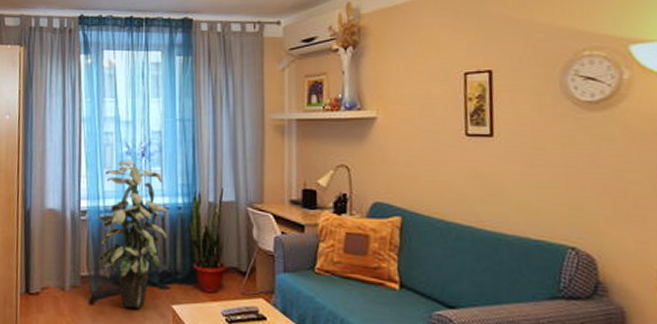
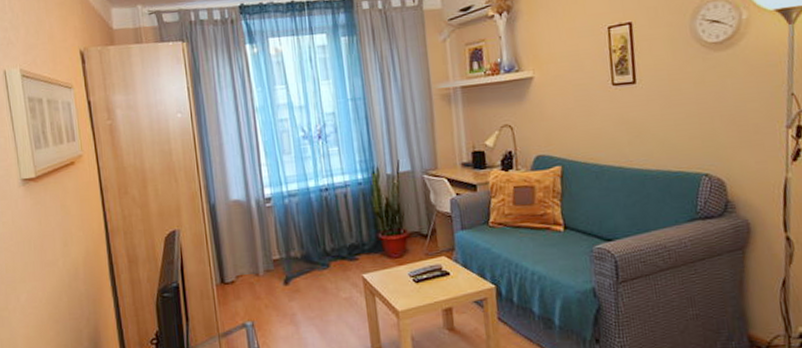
indoor plant: present [98,161,168,308] -> none [283,144,351,283]

